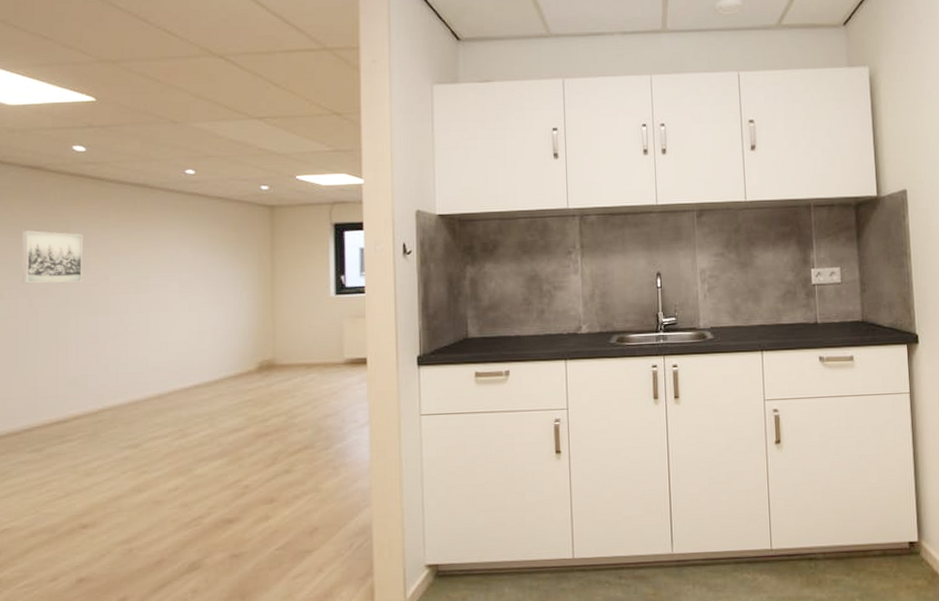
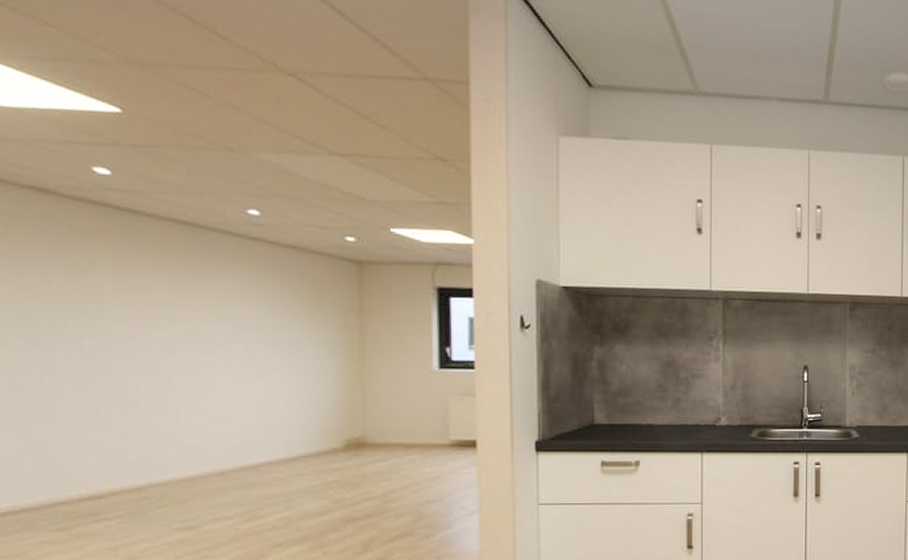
wall art: present [21,230,84,284] -> none [28,267,115,336]

